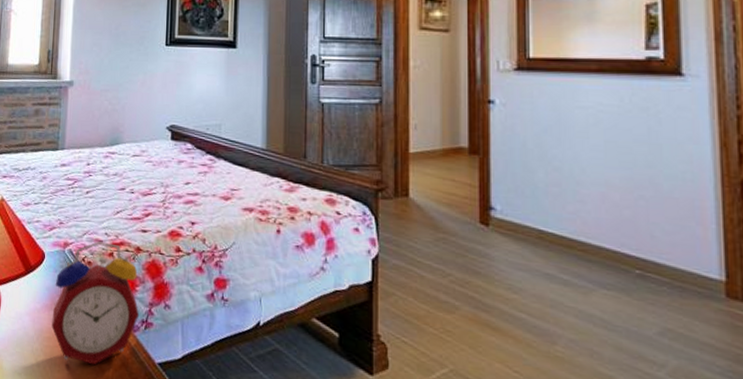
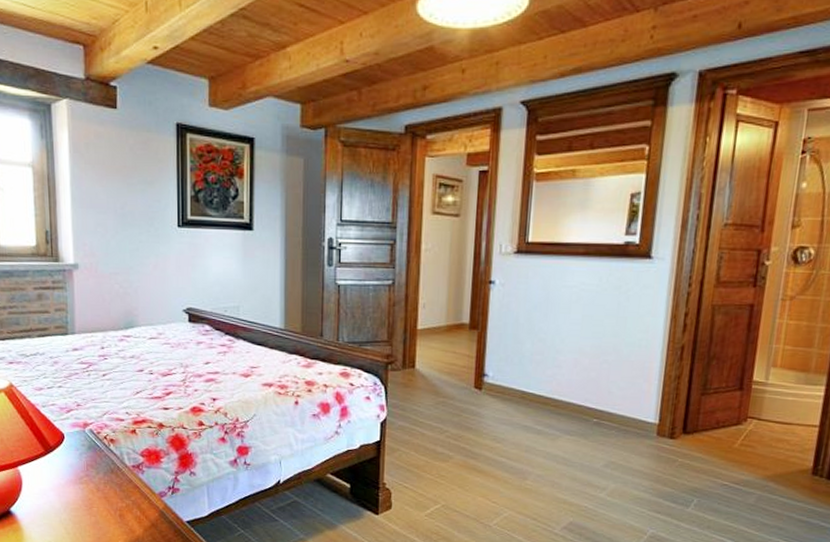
alarm clock: present [52,241,140,365] -> none [78,420,166,528]

